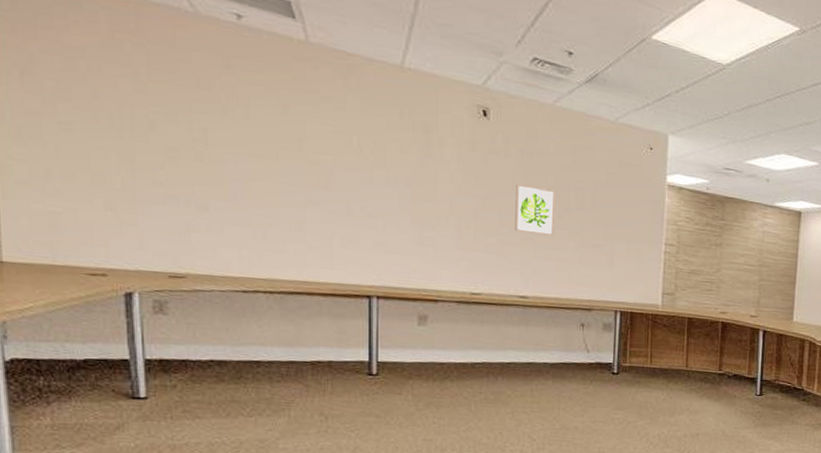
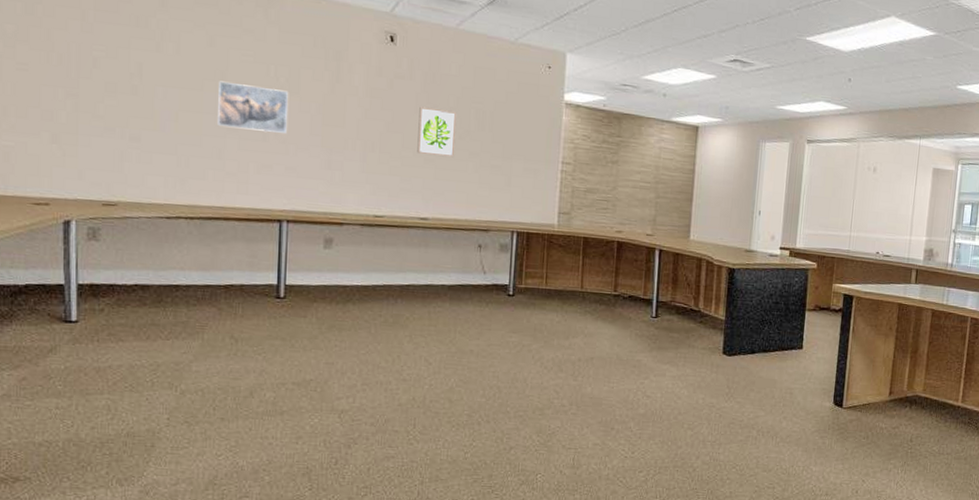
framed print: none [296,150,373,207] -> present [218,81,288,133]

